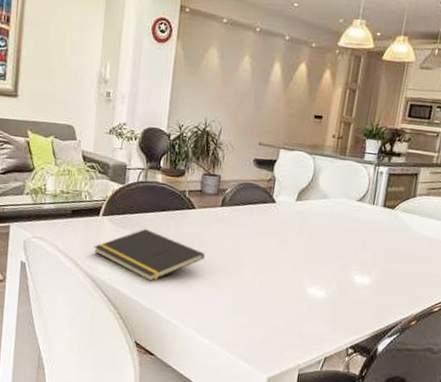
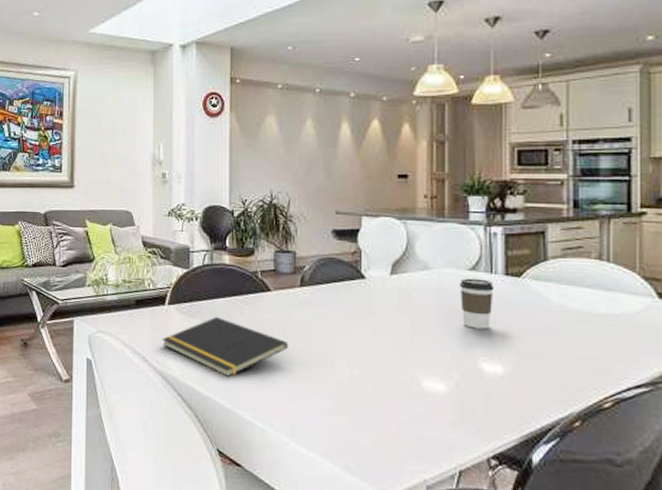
coffee cup: none [346,207,374,249] -> present [459,278,494,329]

